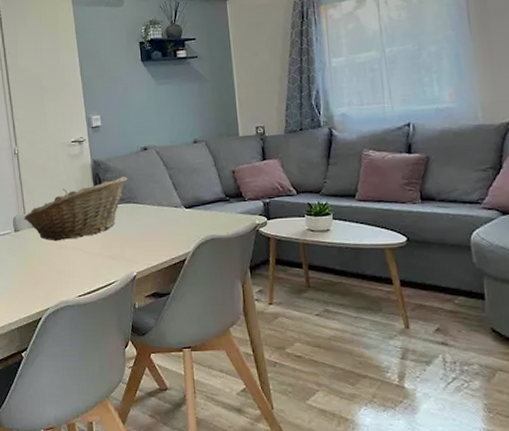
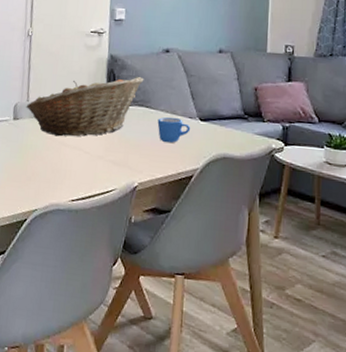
mug: none [146,208,178,233] -> present [157,117,191,143]

